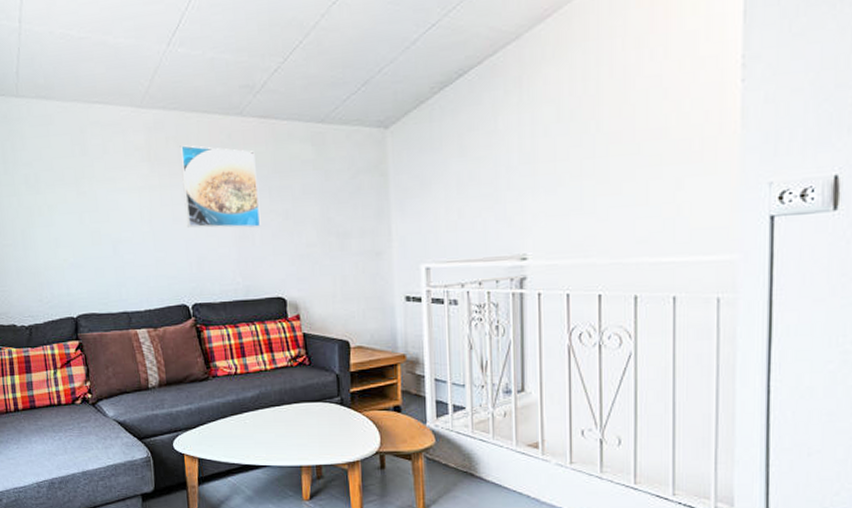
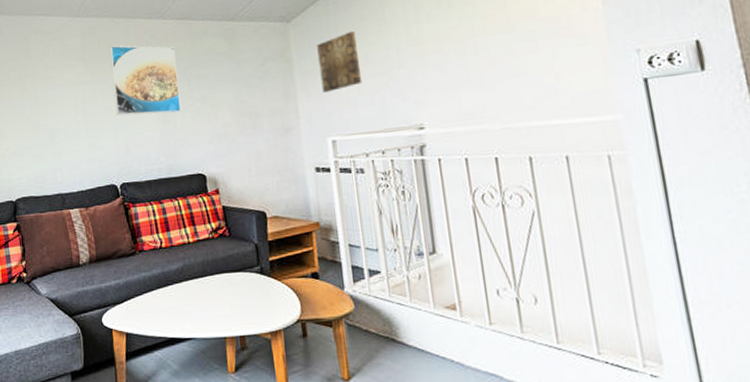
wall art: none [417,142,465,213] -> present [317,30,363,93]

